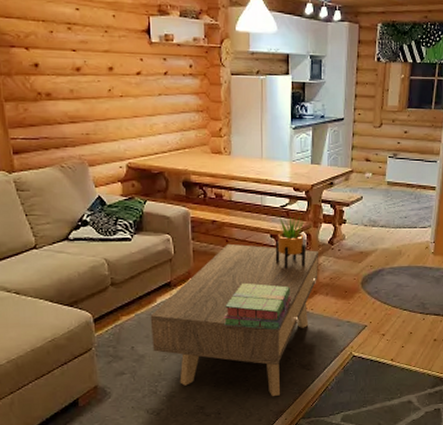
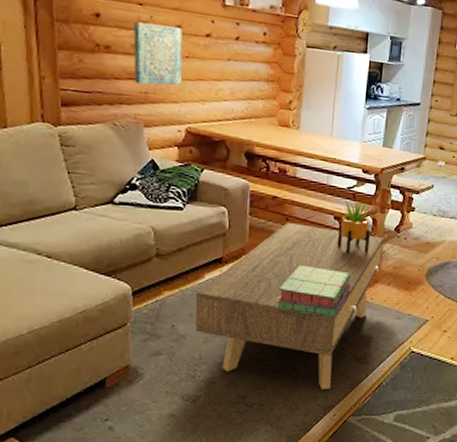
wall art: none [70,67,119,126] -> present [133,21,183,85]

